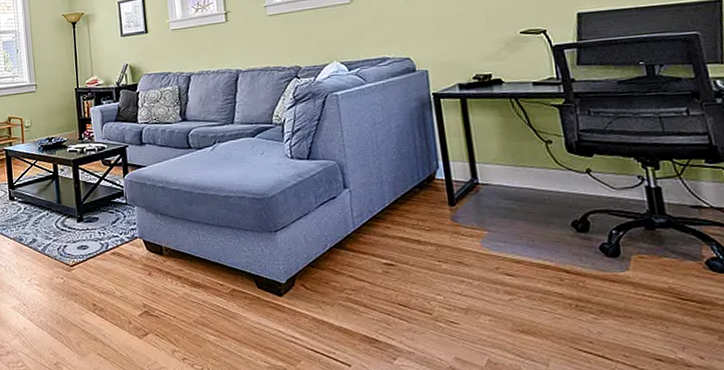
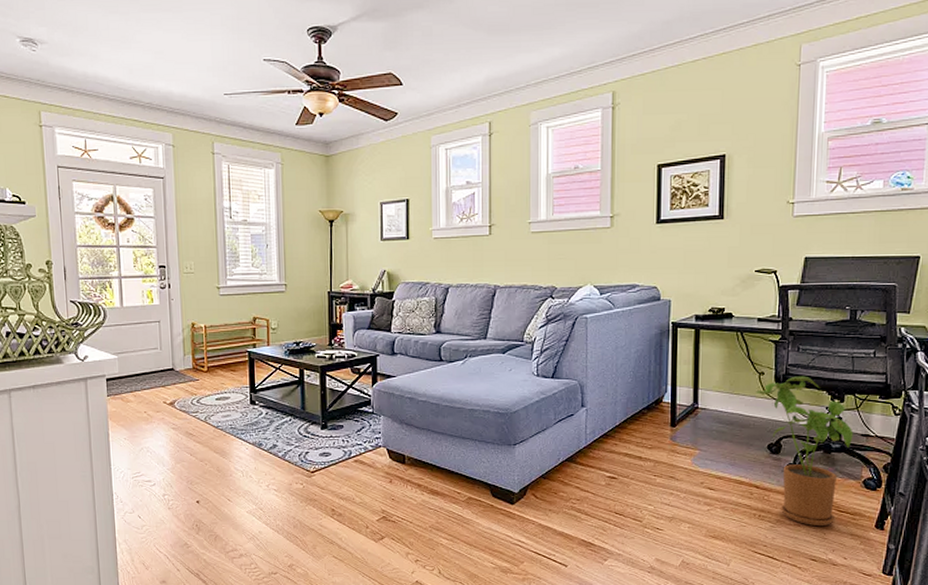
house plant: none [545,142,681,317] -> present [756,376,854,525]

